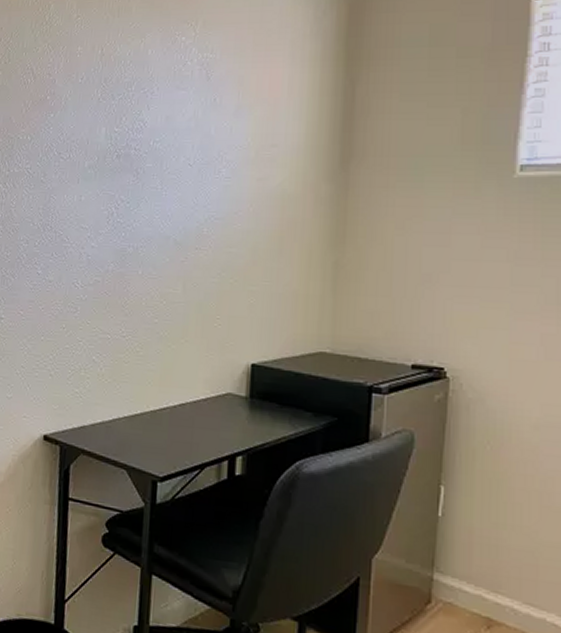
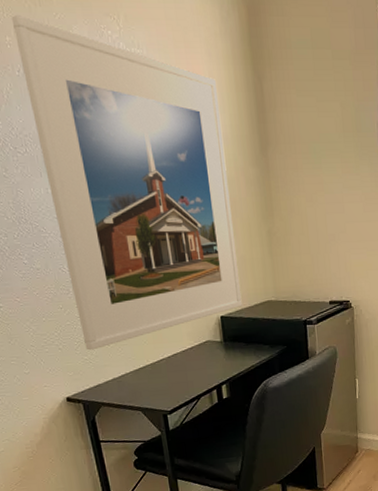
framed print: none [79,25,296,383] -> present [11,14,242,351]

